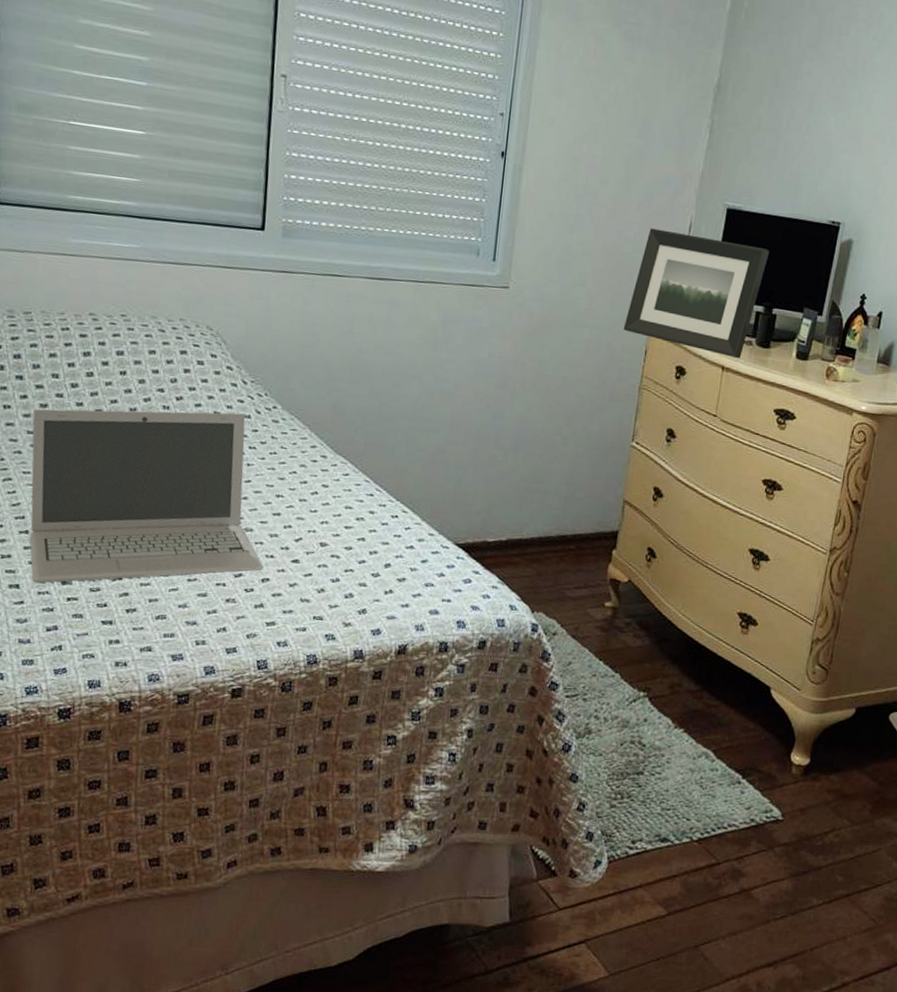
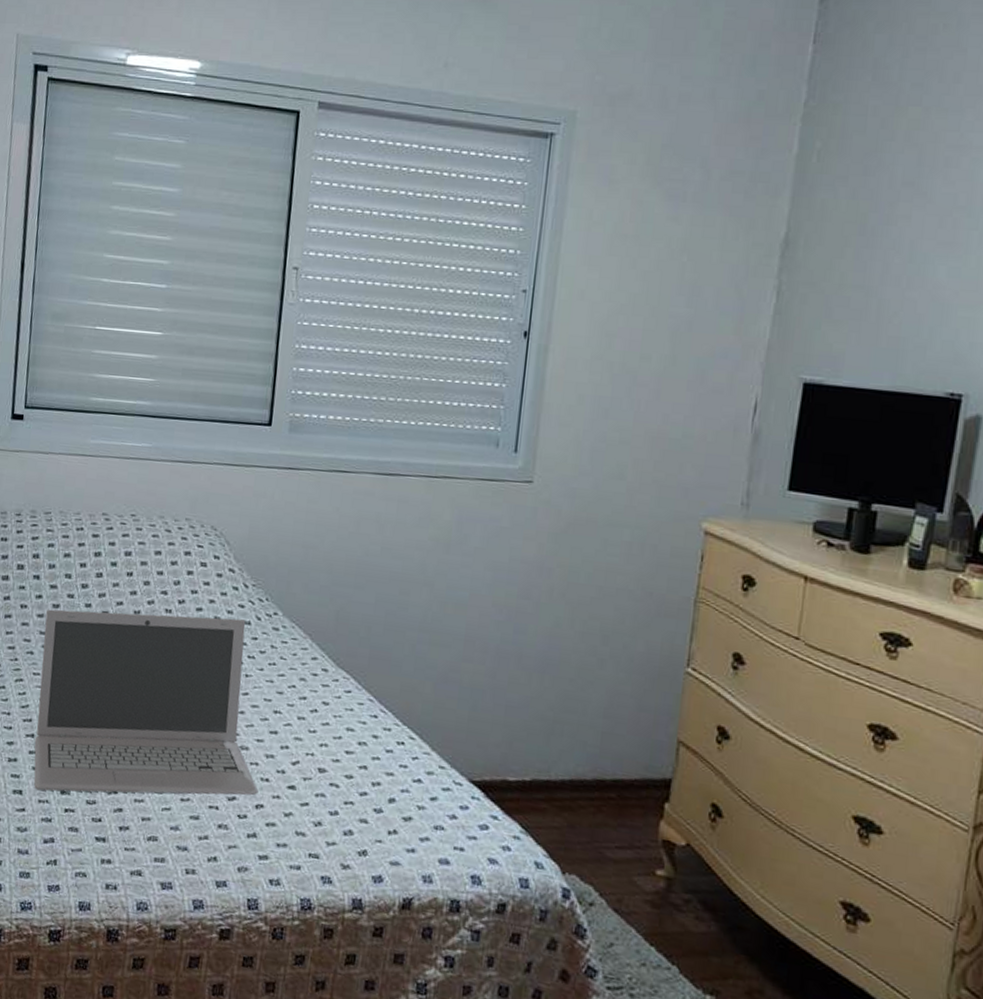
picture frame: present [623,228,769,359] -> none [672,409,863,567]

